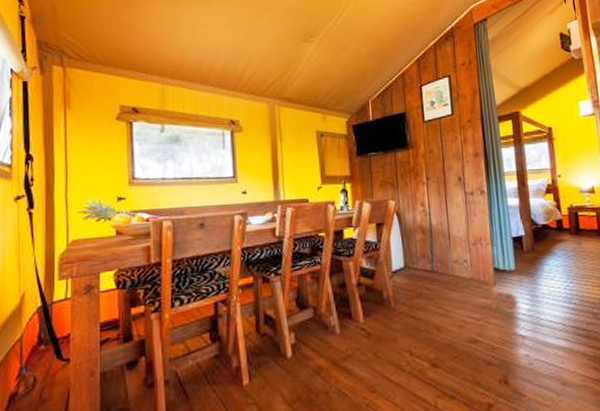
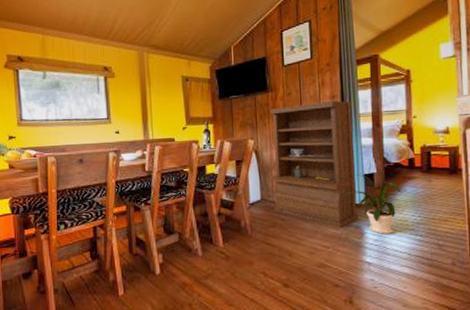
bookshelf: none [410,159,509,298] -> present [269,101,359,228]
house plant: none [491,237,551,303] -> present [343,174,401,234]

